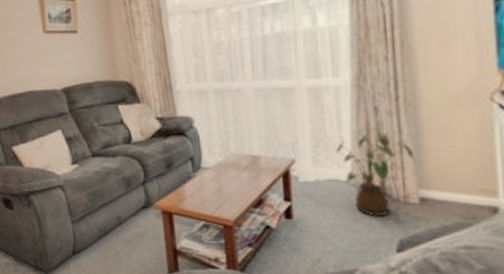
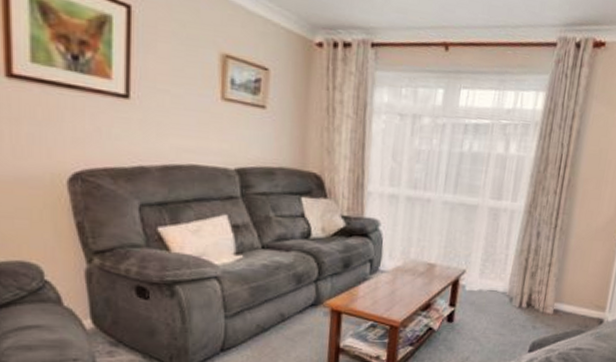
house plant: present [336,133,415,217] -> none [500,253,558,324]

